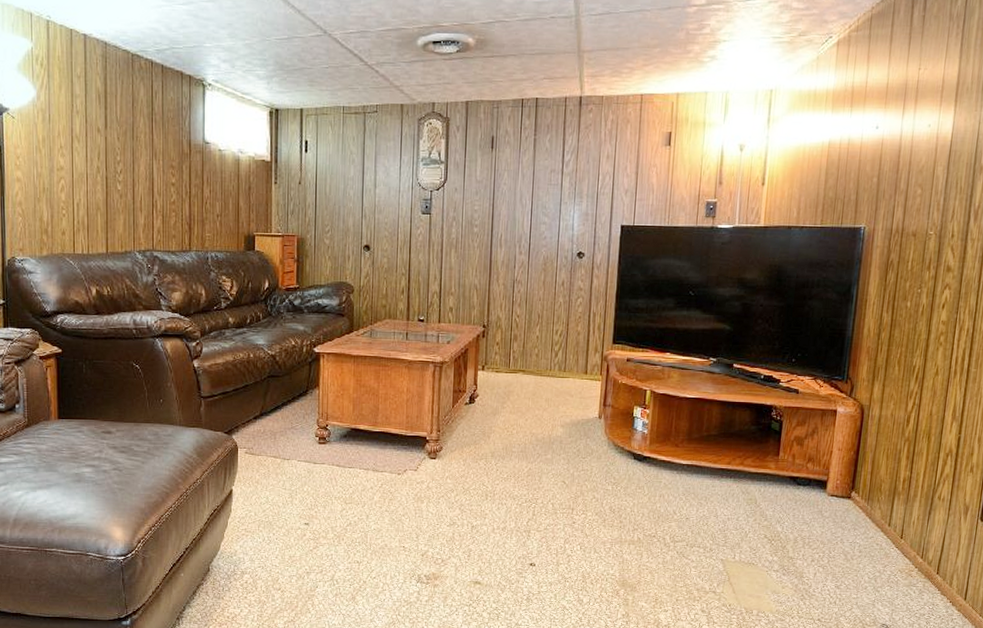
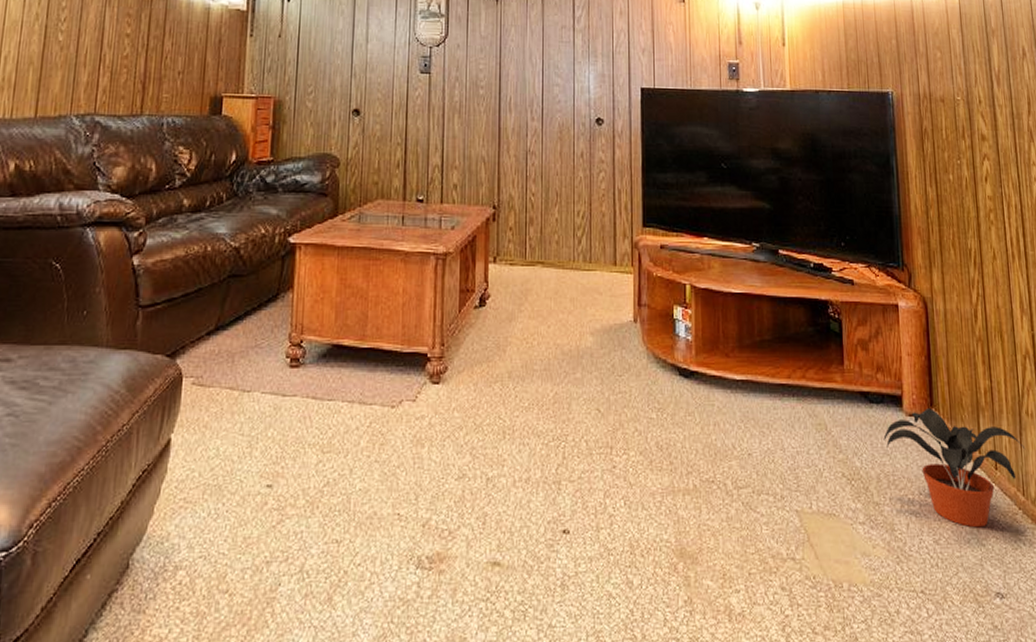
potted plant: none [805,491,932,579] -> present [883,408,1026,528]

